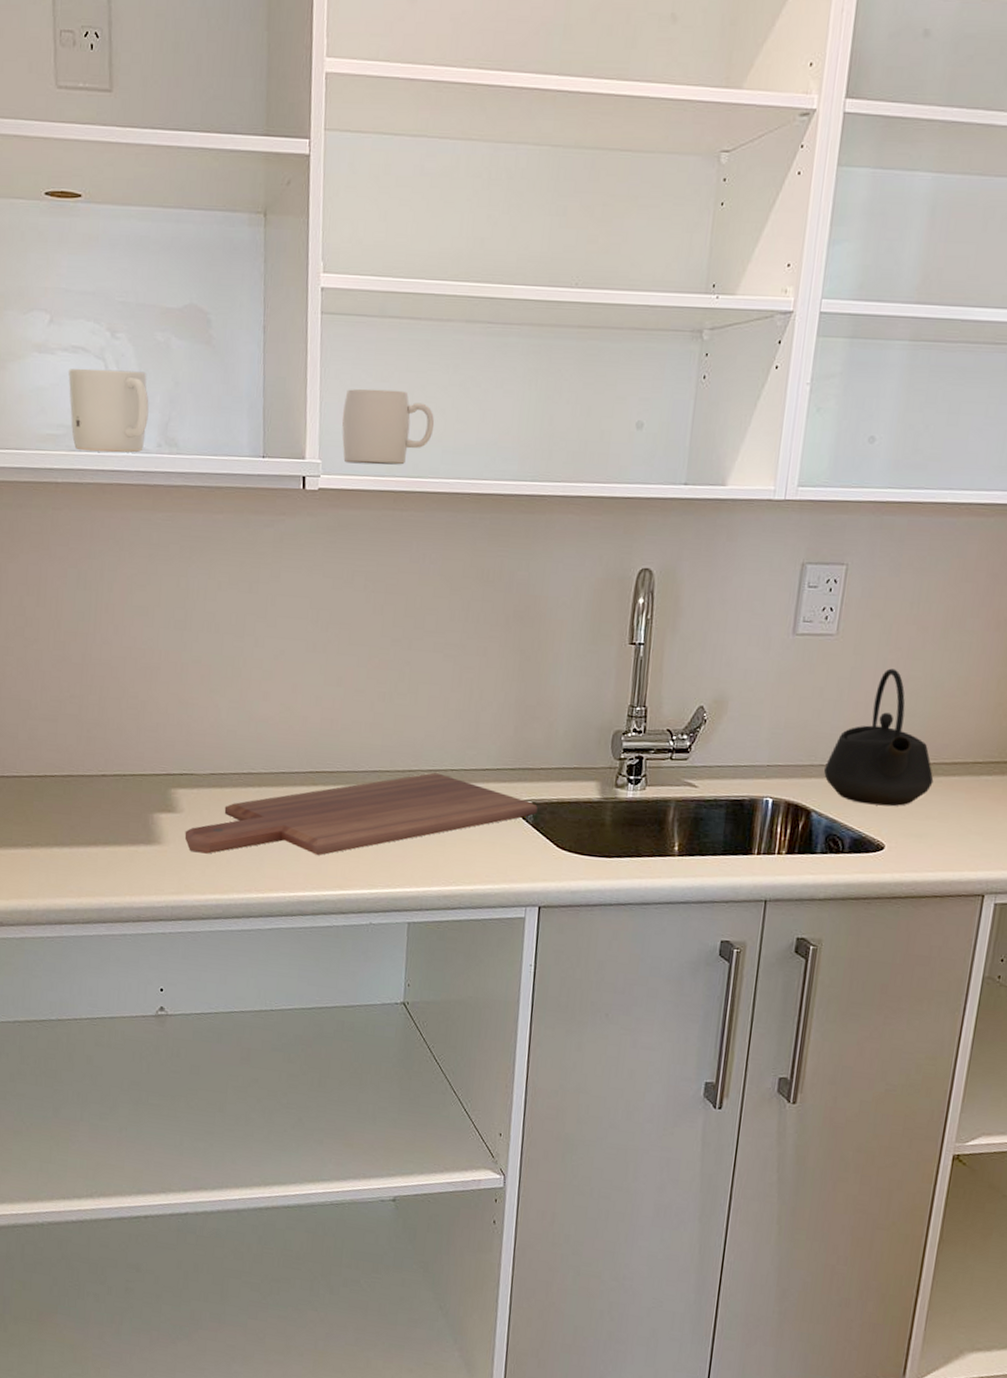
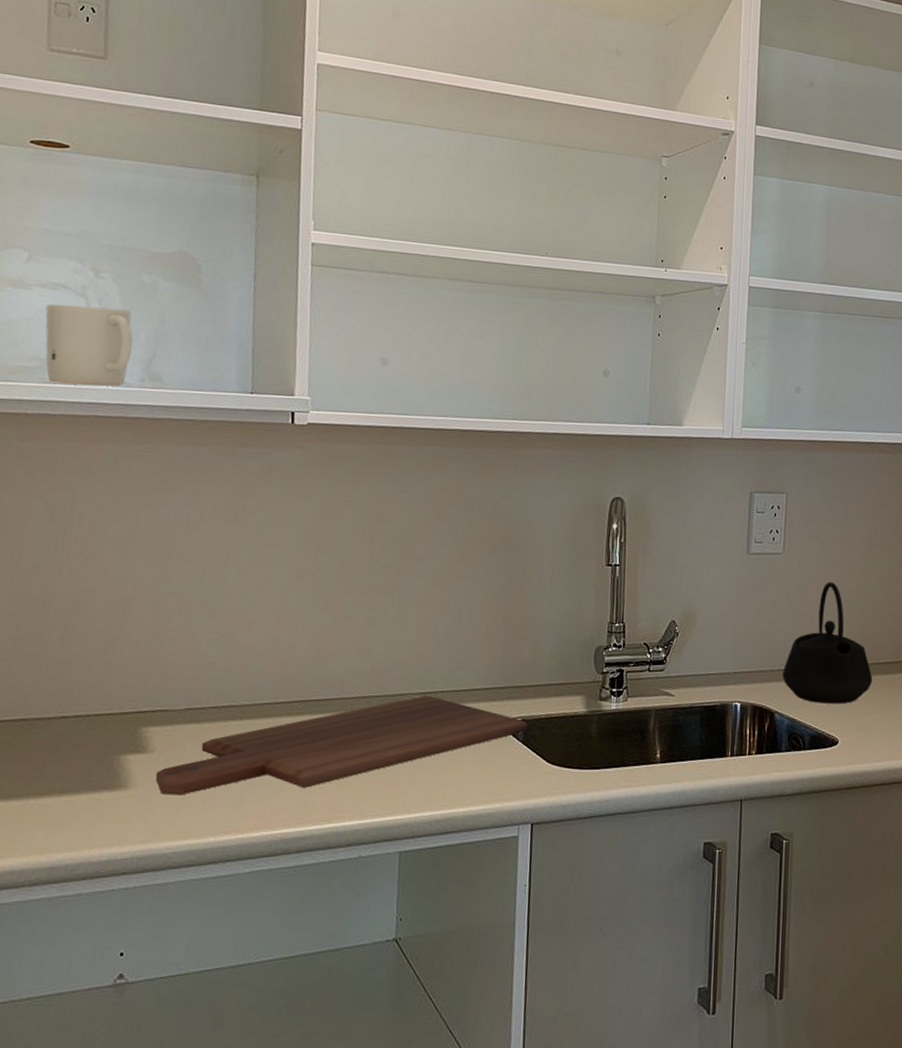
mug: present [341,388,435,465] -> none [331,333,421,403]

